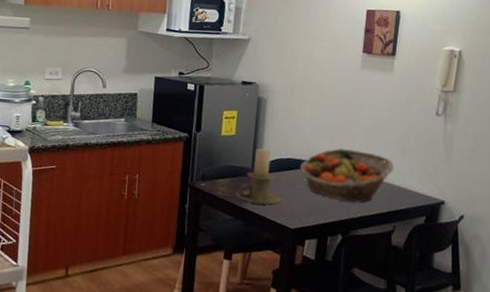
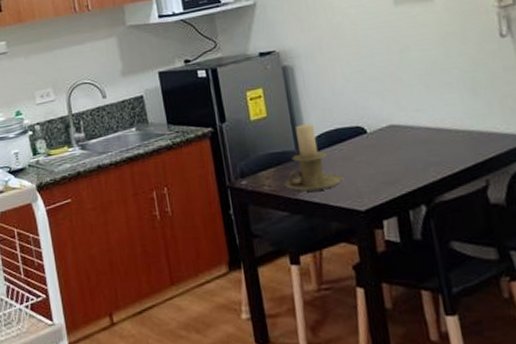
fruit basket: present [299,148,394,202] -> none [352,99,467,165]

